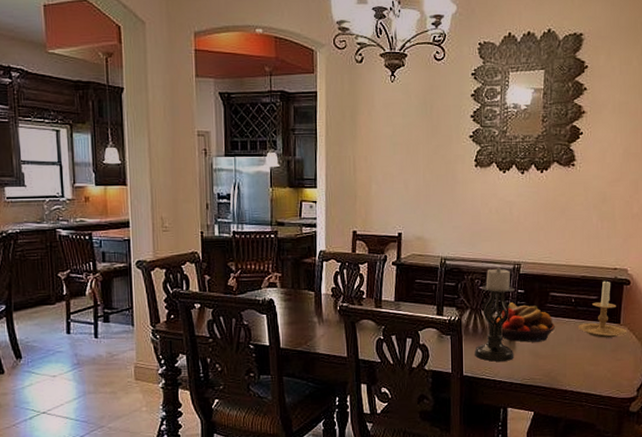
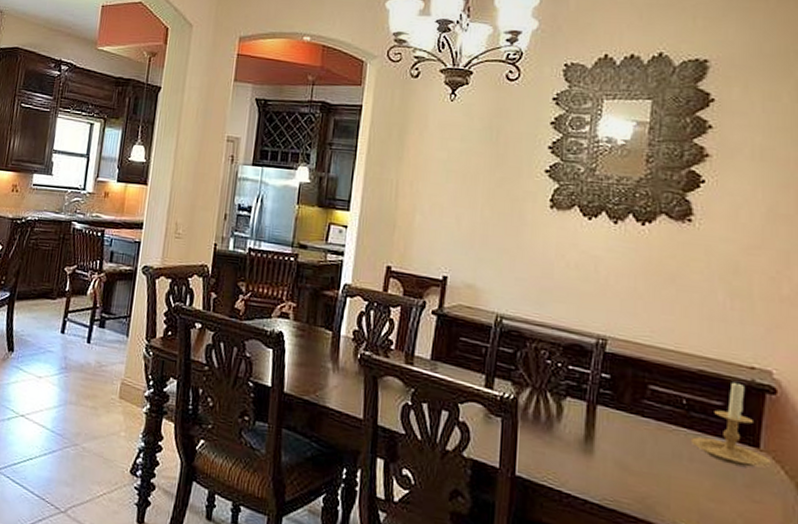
candle holder: present [475,267,515,362] -> none [534,338,597,469]
fruit bowl: present [487,302,556,342] -> none [554,388,656,452]

